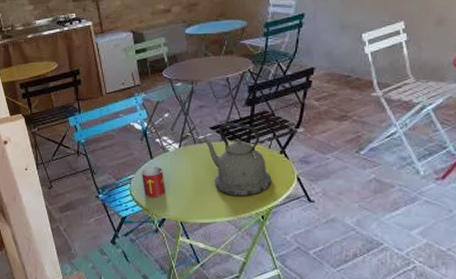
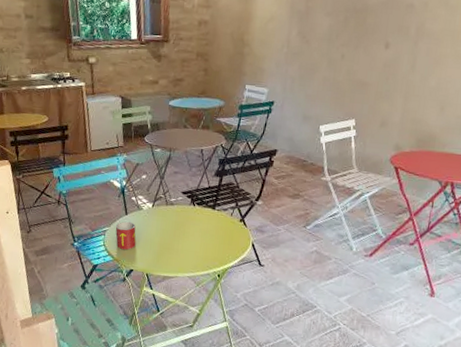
kettle: present [203,123,272,197] -> none [174,189,231,257]

